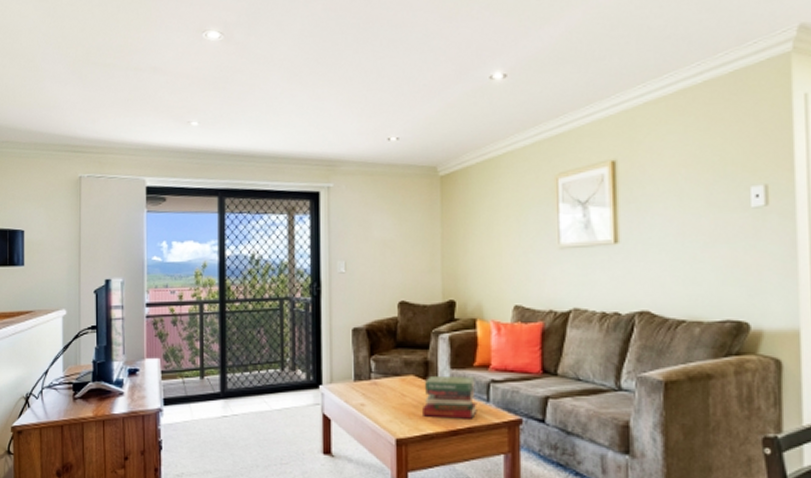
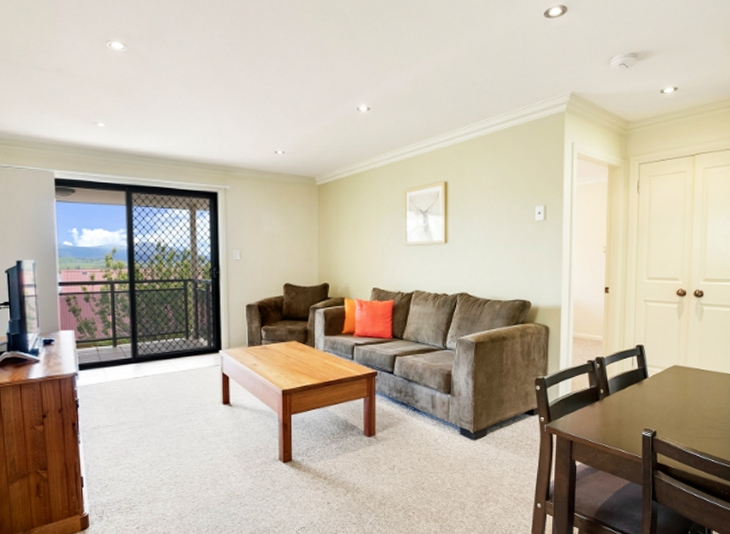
books: present [423,375,477,419] -> none [303,341,345,373]

